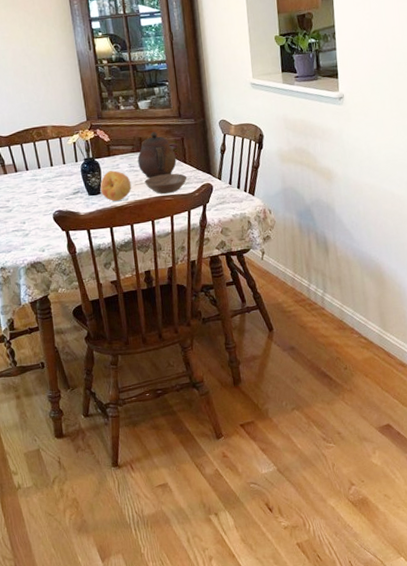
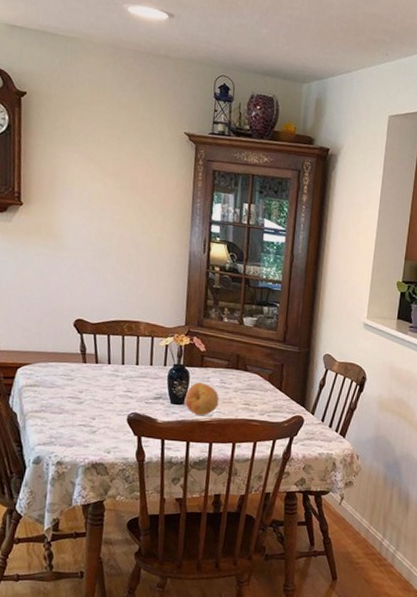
teapot: present [137,132,177,178] -> none [230,351,272,399]
bowl: present [145,173,187,194] -> none [233,396,280,418]

